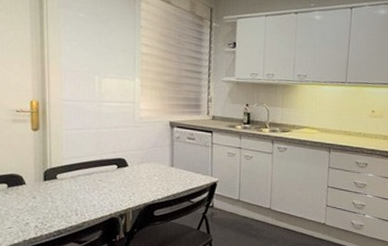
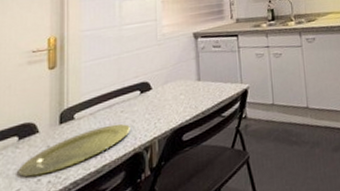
plate: none [8,190,107,220] -> present [18,123,130,177]

